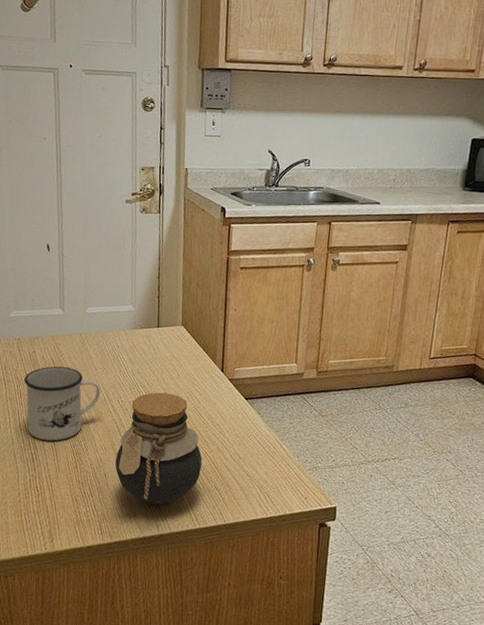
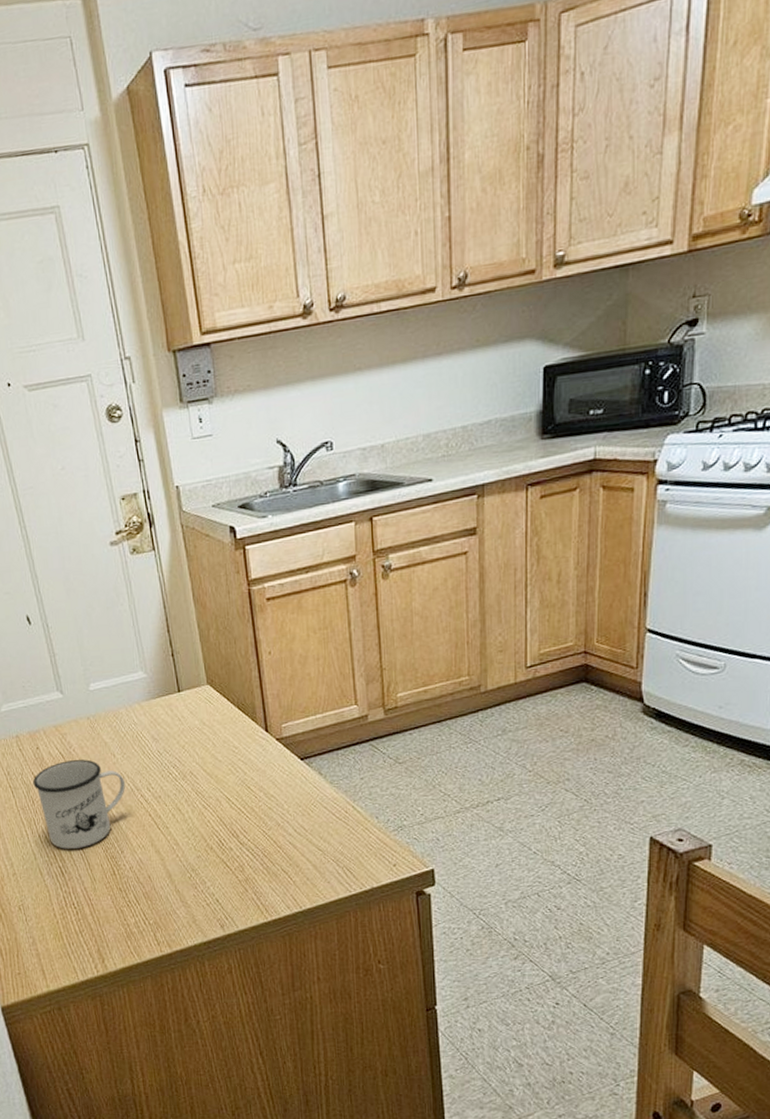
jar: present [115,392,202,505] -> none [157,769,262,902]

